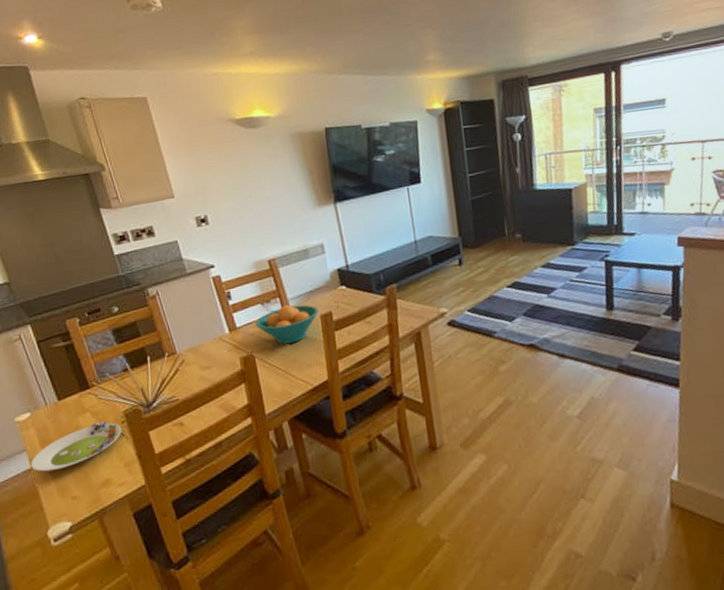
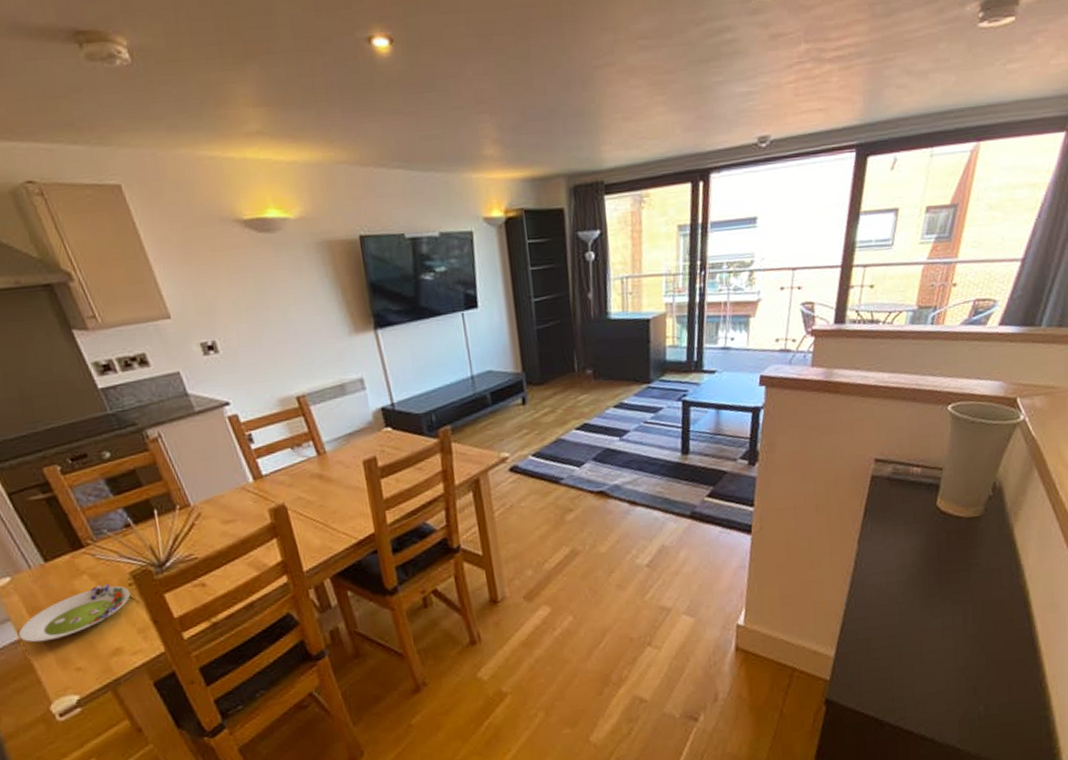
fruit bowl: present [255,304,319,344] -> none [284,448,361,494]

